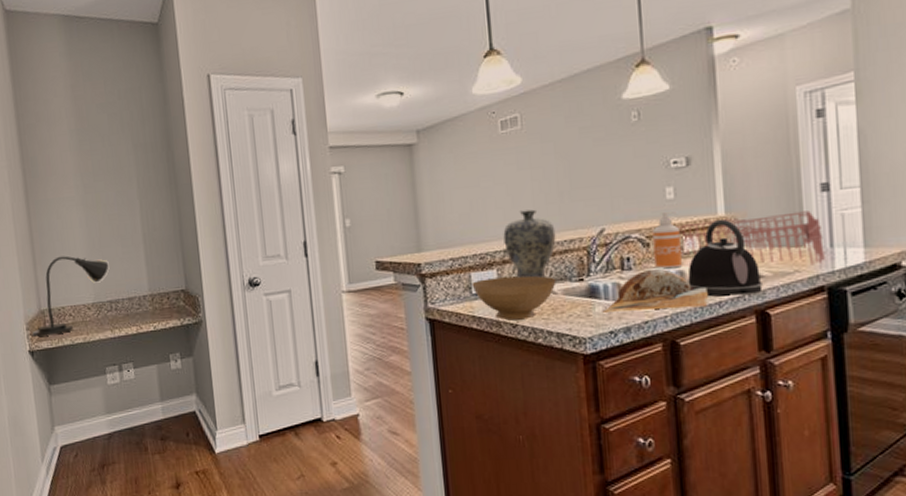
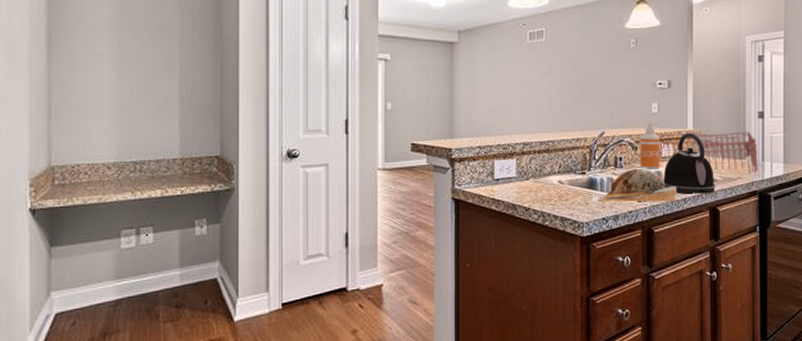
desk lamp: present [30,256,109,338] -> none [33,111,138,195]
bowl: present [472,275,556,321] -> none [494,166,564,204]
vase: present [503,209,556,278] -> none [524,110,566,169]

